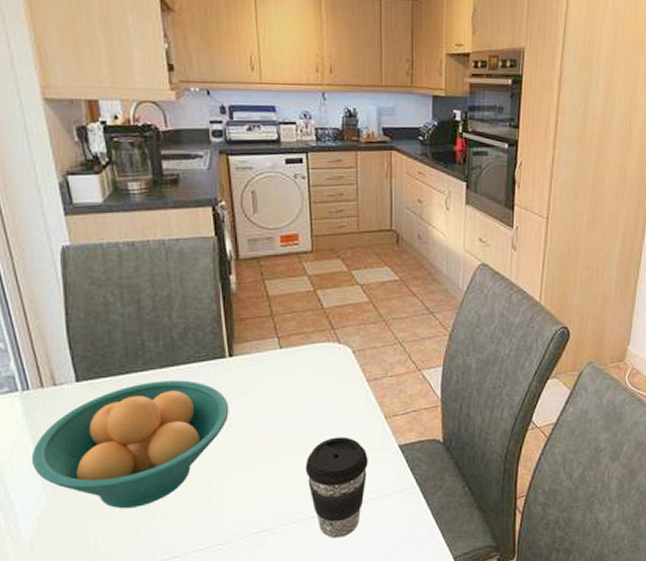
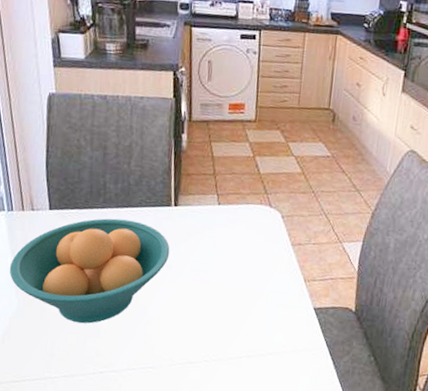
coffee cup: present [305,437,368,538] -> none [229,291,285,382]

